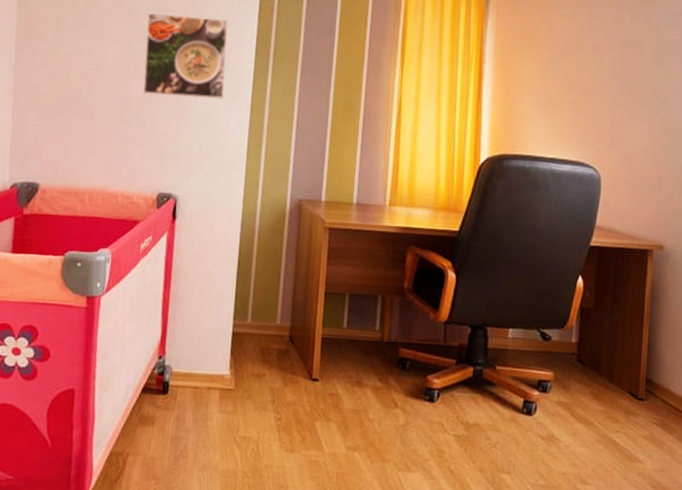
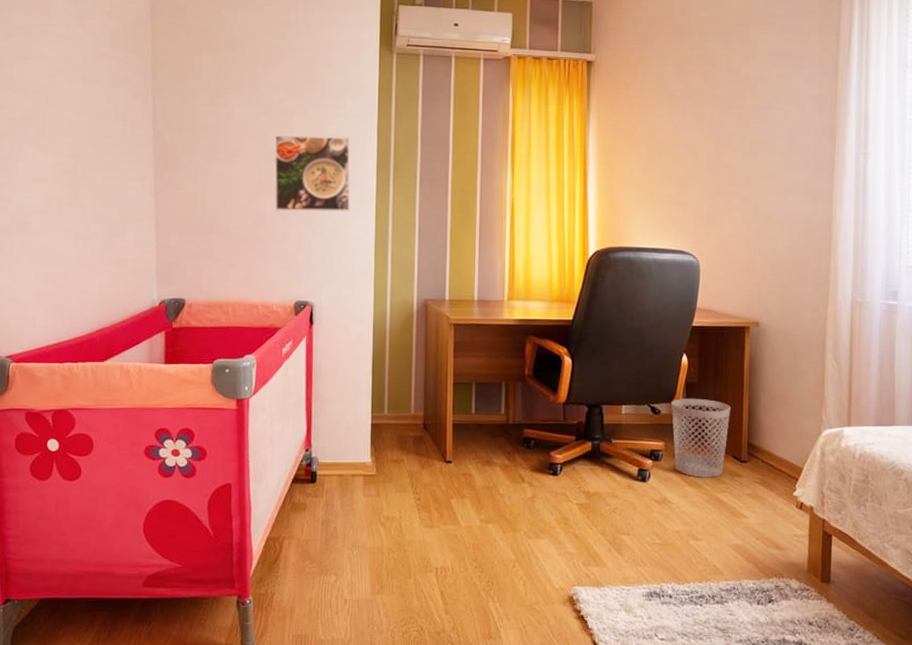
wastebasket: none [563,325,629,416] -> present [672,398,731,478]

